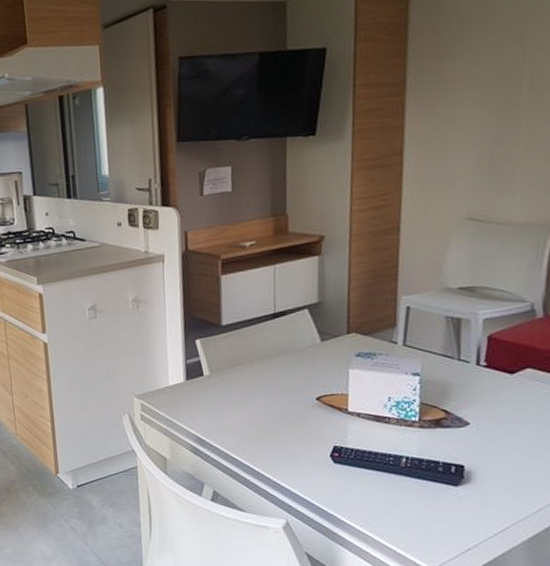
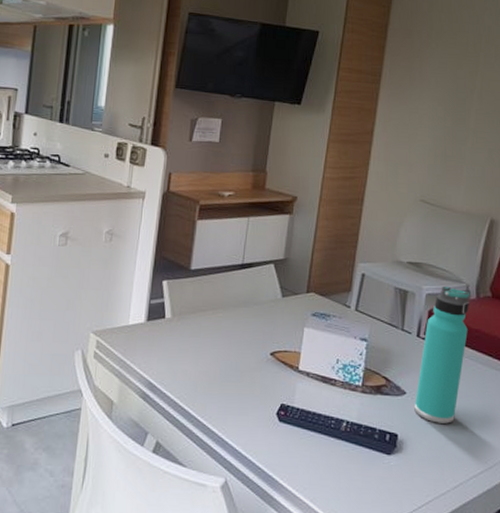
thermos bottle: none [480,307,537,451] -> present [414,286,469,424]

